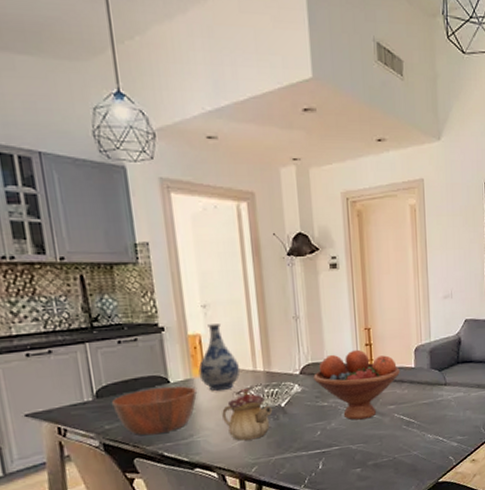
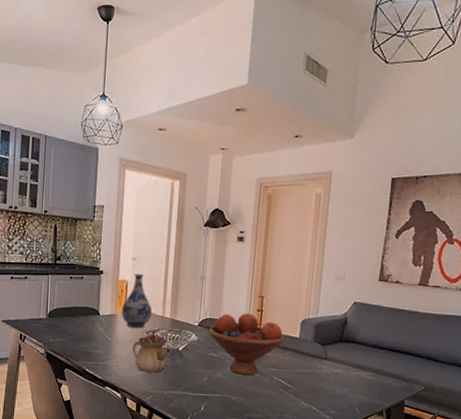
bowl: present [112,386,197,436] -> none [58,317,117,354]

